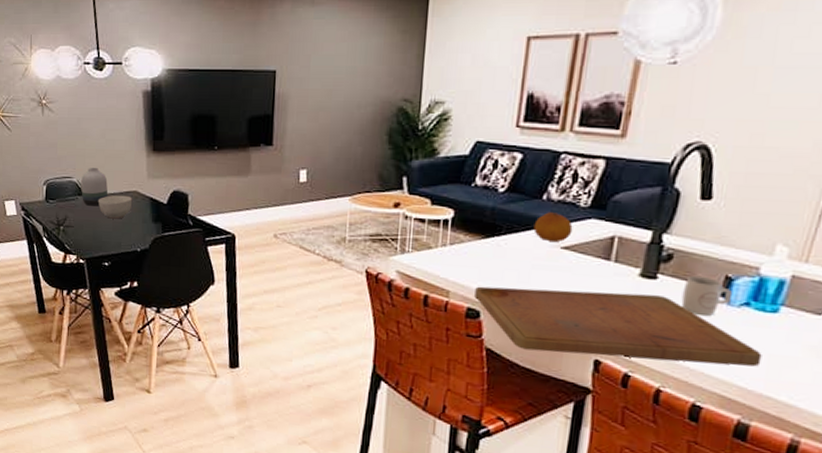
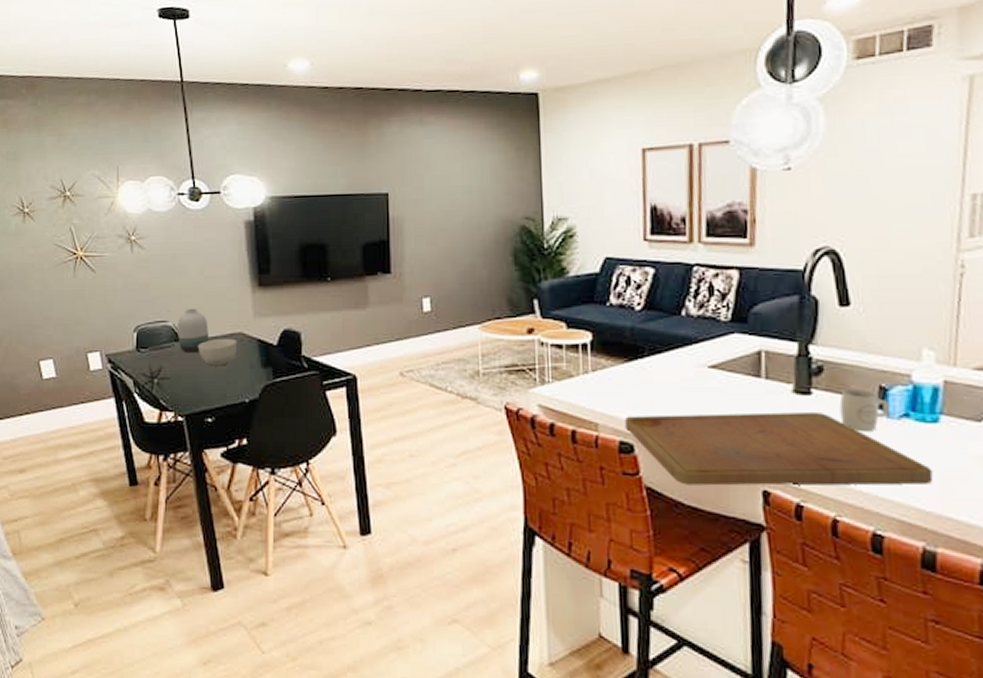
fruit: present [533,212,573,242] -> none [677,329,717,360]

